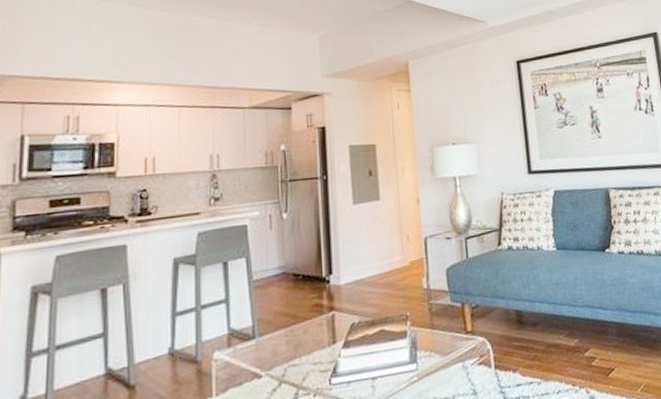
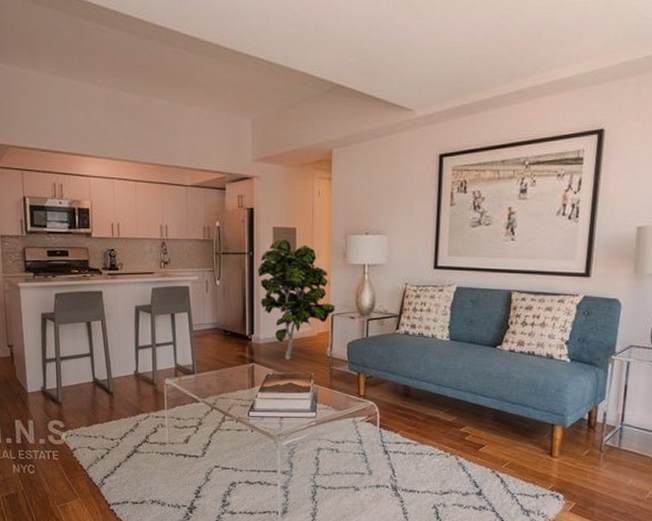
indoor plant: none [334,158,428,301] -> present [258,239,335,361]

